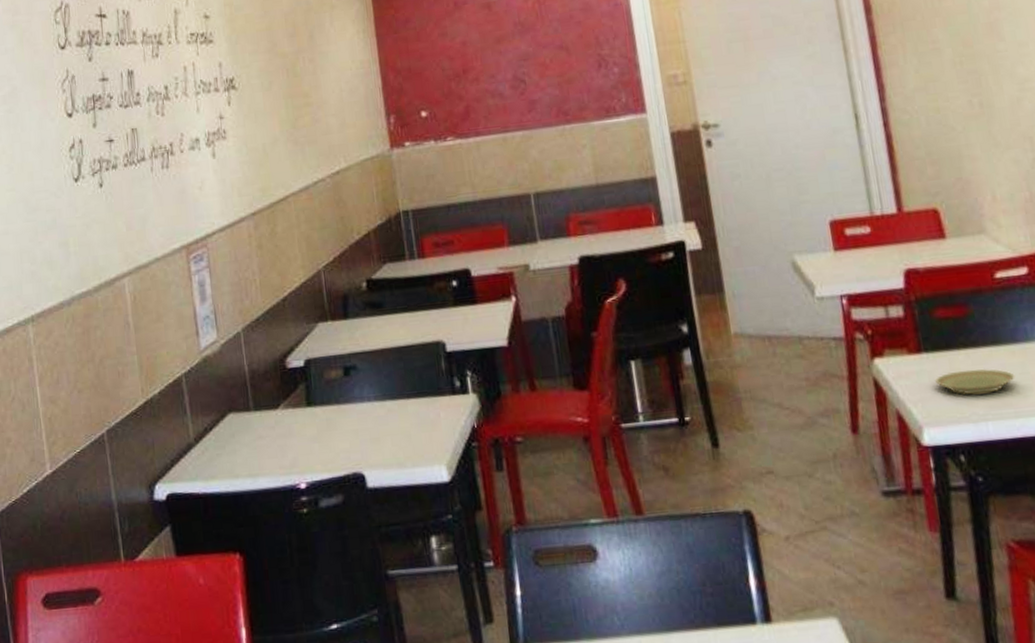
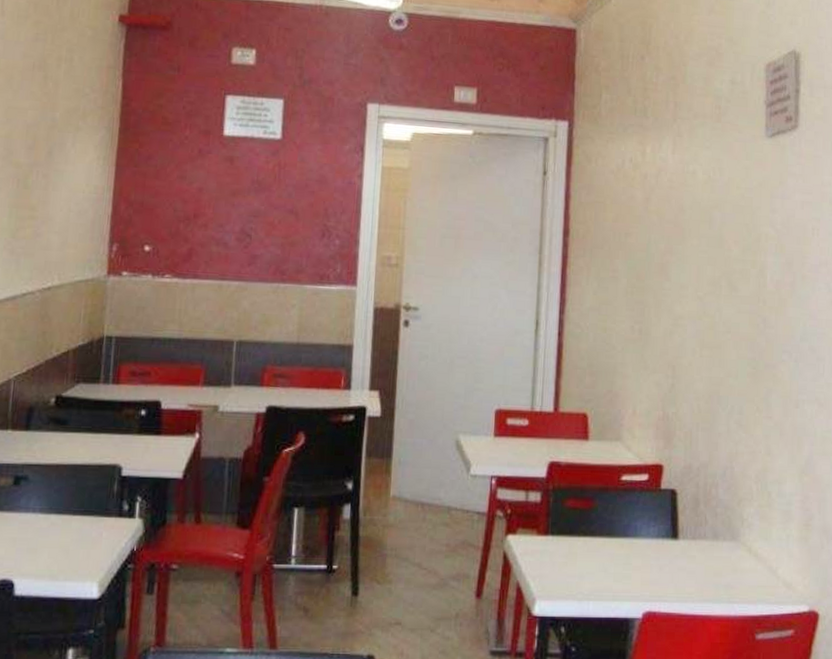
plate: present [934,368,1015,395] -> none [554,554,620,577]

